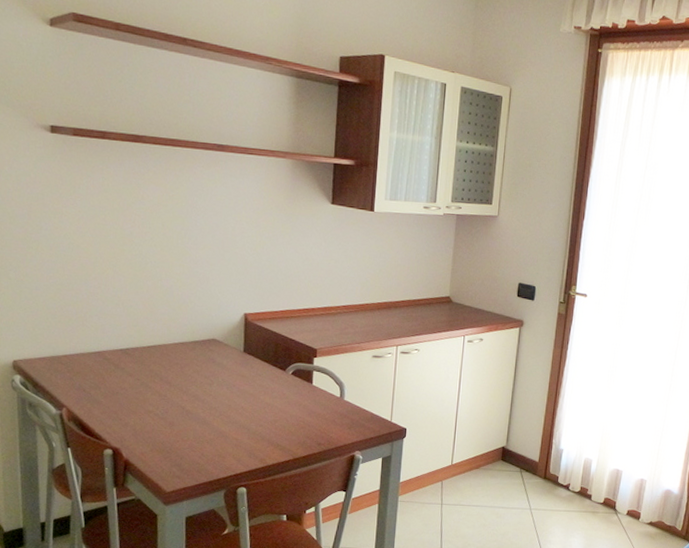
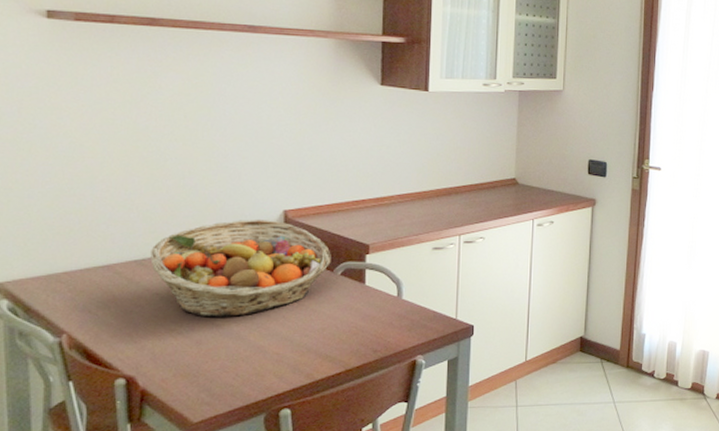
fruit basket: none [133,319,284,404] -> present [150,219,331,317]

